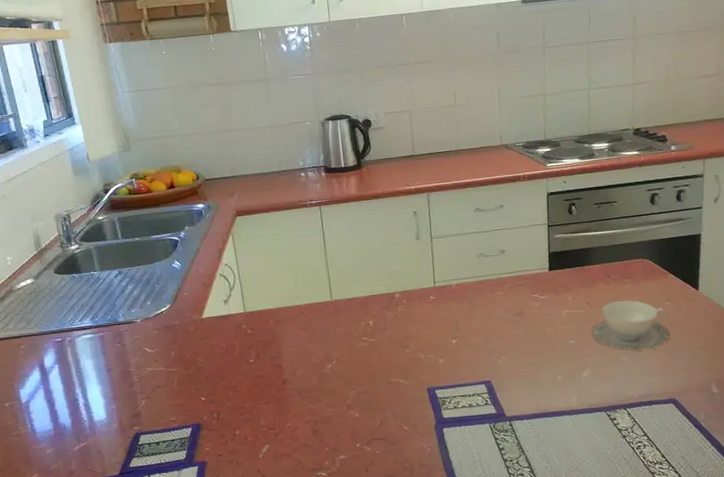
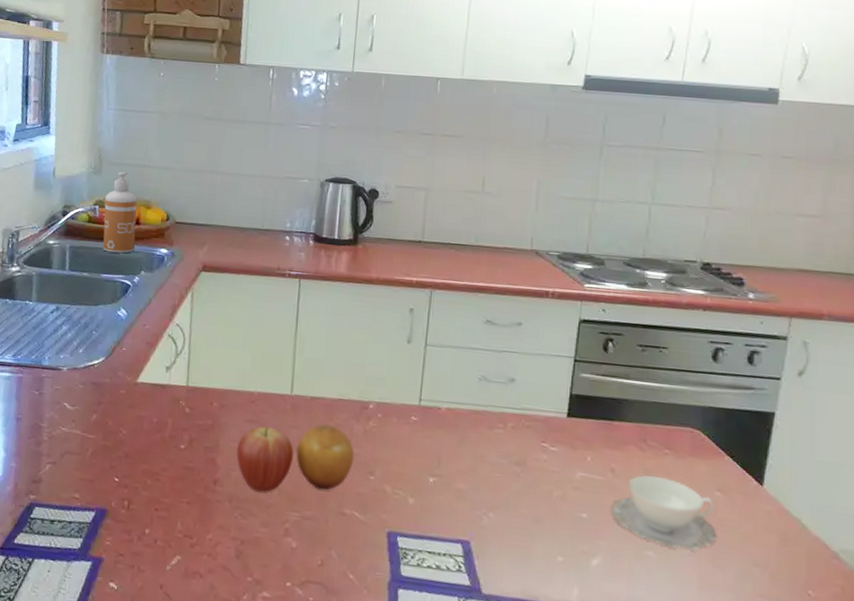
soap dispenser: none [139,145,176,217] -> present [102,171,137,254]
fruit: none [296,329,343,382] -> present [236,426,294,492]
fruit: none [344,317,392,369] -> present [296,424,355,490]

